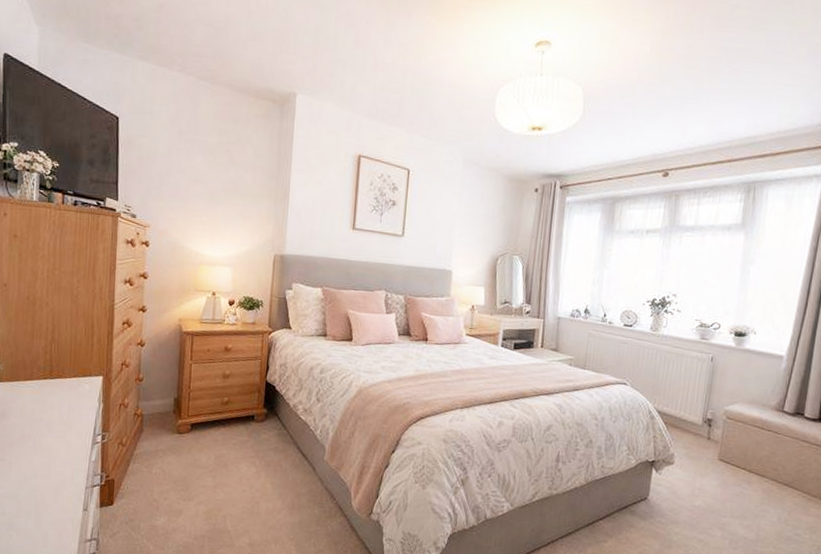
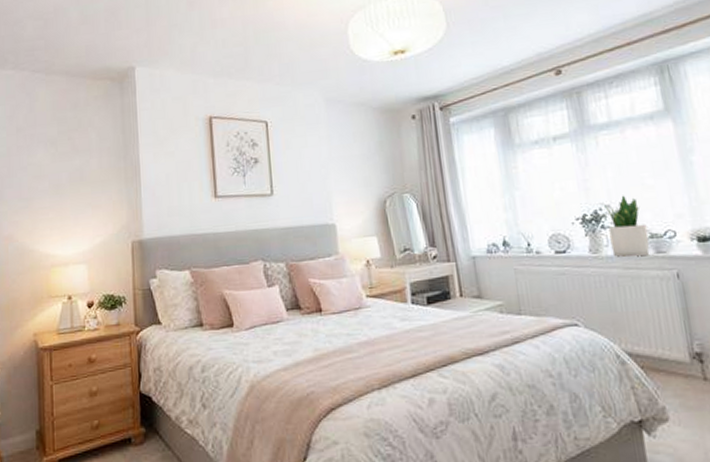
planter: none [667,288,700,340] -> present [602,195,650,258]

